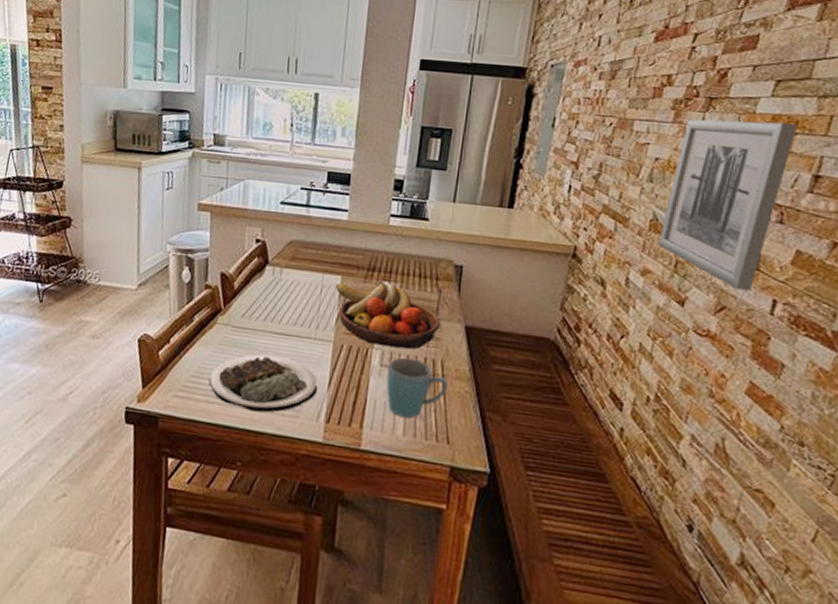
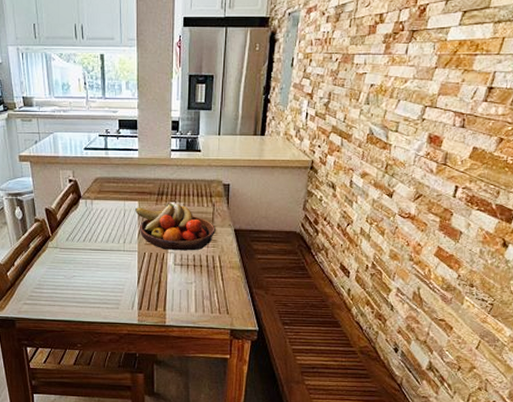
plate: present [209,354,318,413] -> none [48,266,130,308]
mug: present [386,357,449,418] -> none [180,257,225,299]
wall art: present [658,119,797,291] -> none [374,46,477,181]

